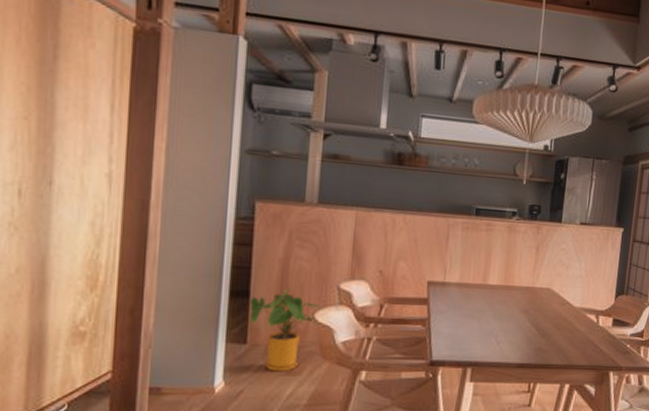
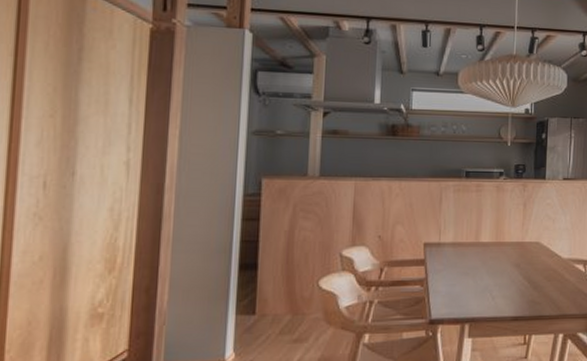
house plant: present [250,287,321,372] -> none [258,257,325,340]

